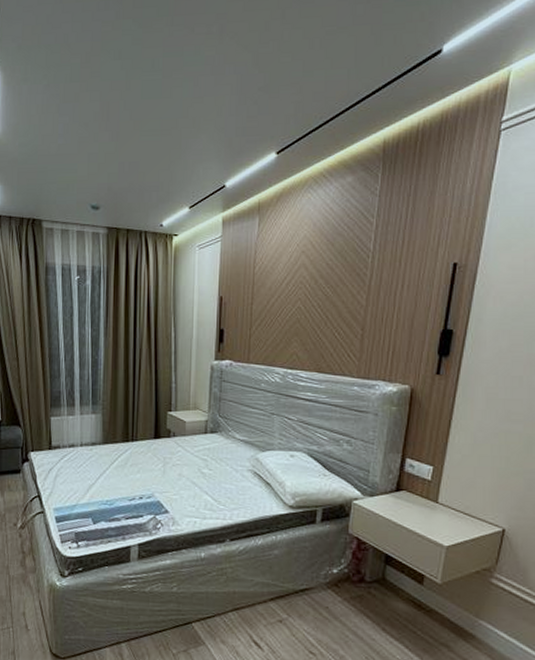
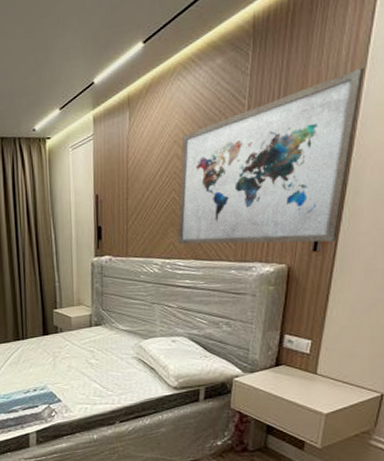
wall art: none [301,200,487,366] -> present [177,67,364,245]

